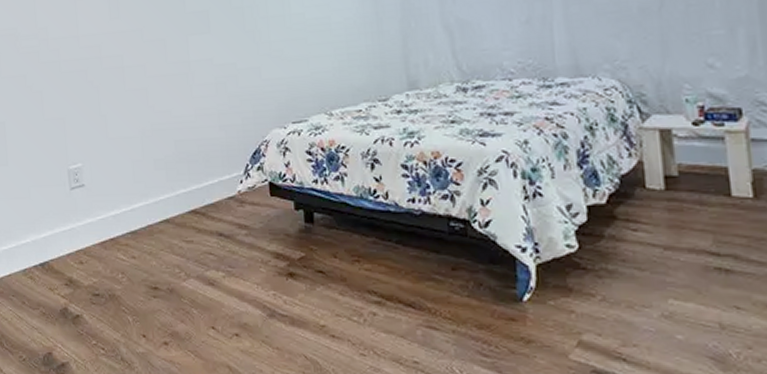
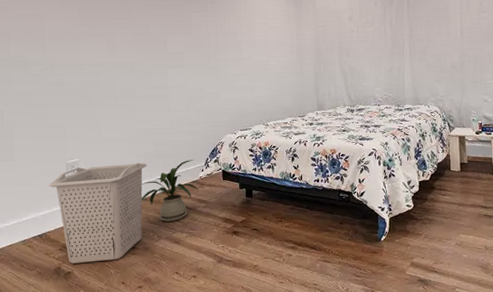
laundry basket: none [48,169,167,304] -> present [48,162,147,264]
house plant: none [161,166,237,255] -> present [141,160,198,223]

